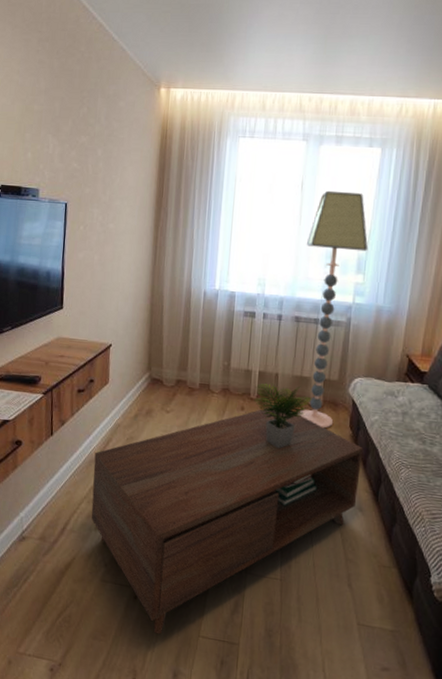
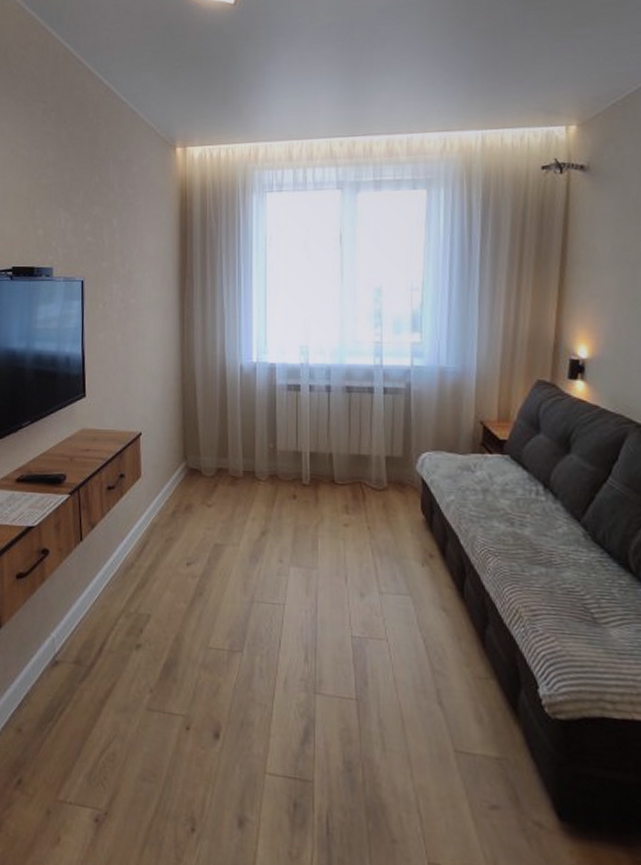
coffee table: present [91,383,364,635] -> none [130,465,441,773]
floor lamp: present [298,190,369,429] -> none [352,241,423,515]

